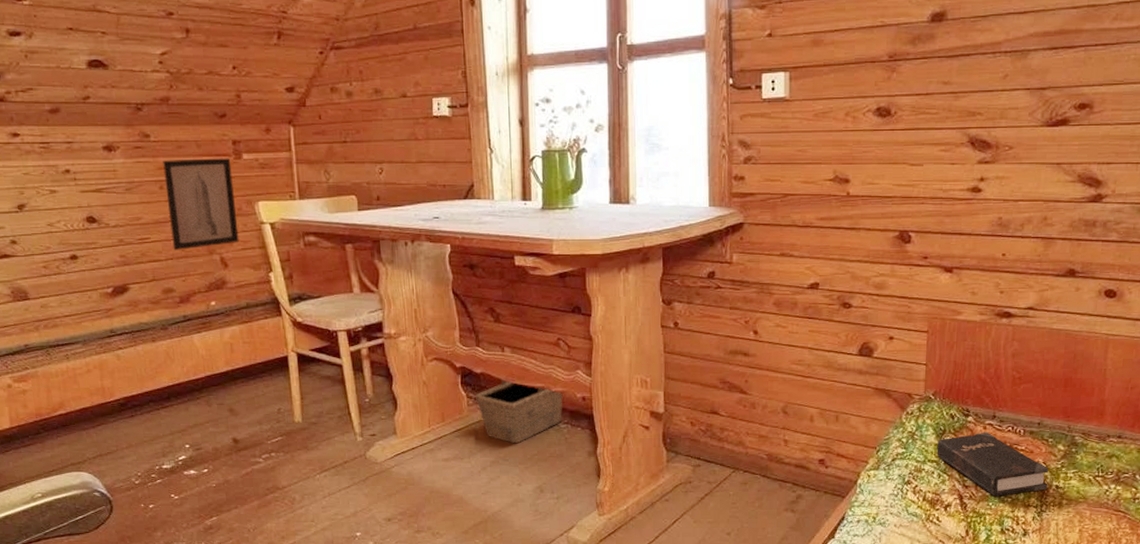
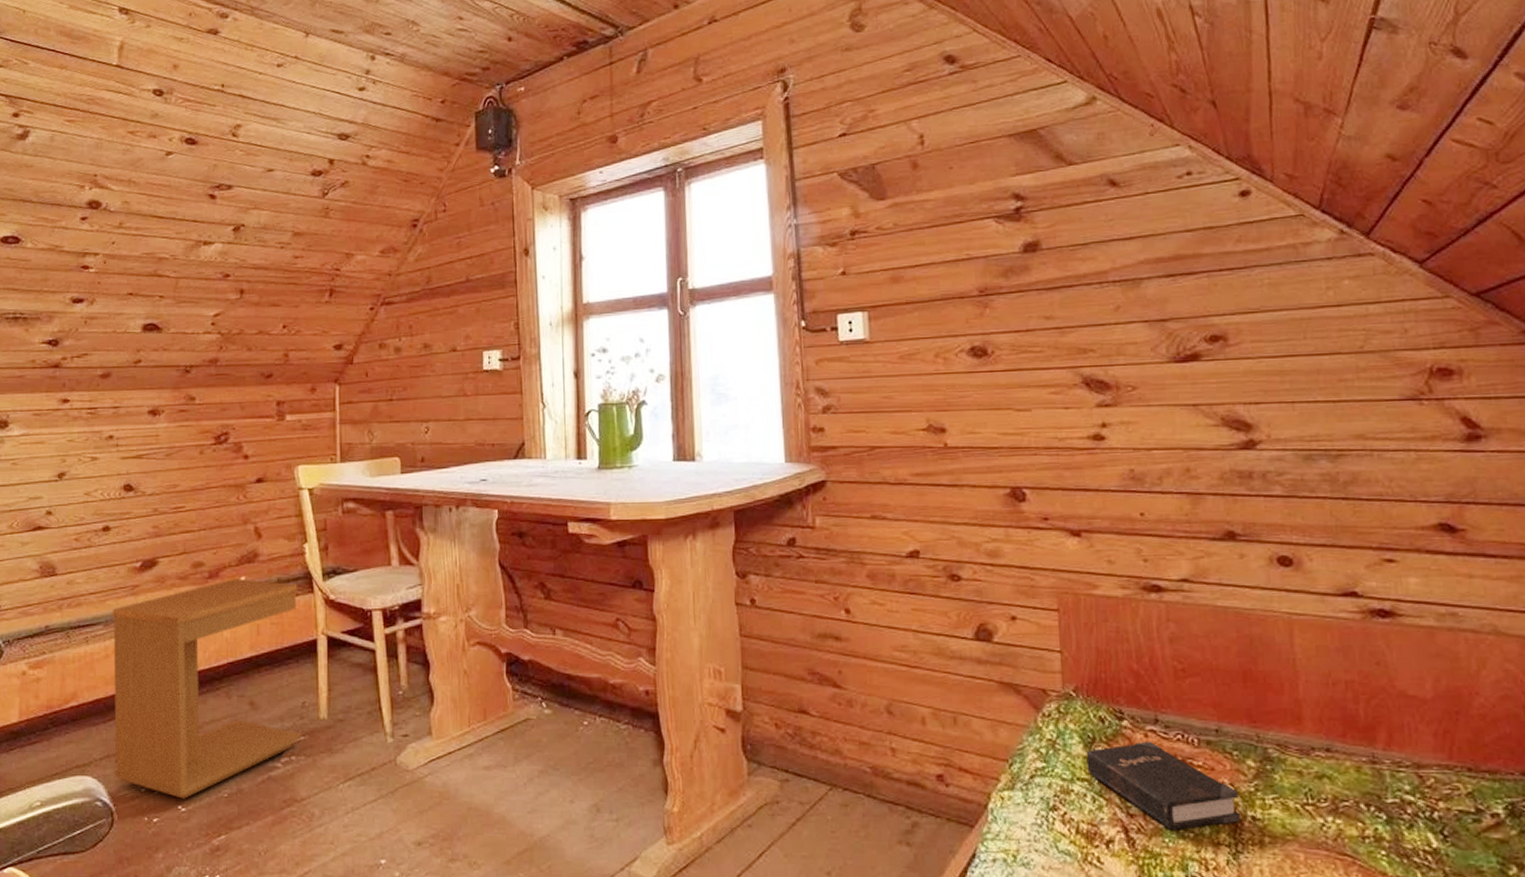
side table: none [89,303,279,489] -> present [112,579,301,799]
wall art: present [163,158,239,250] -> none [205,420,275,520]
basket: present [476,378,563,444] -> none [523,666,623,749]

